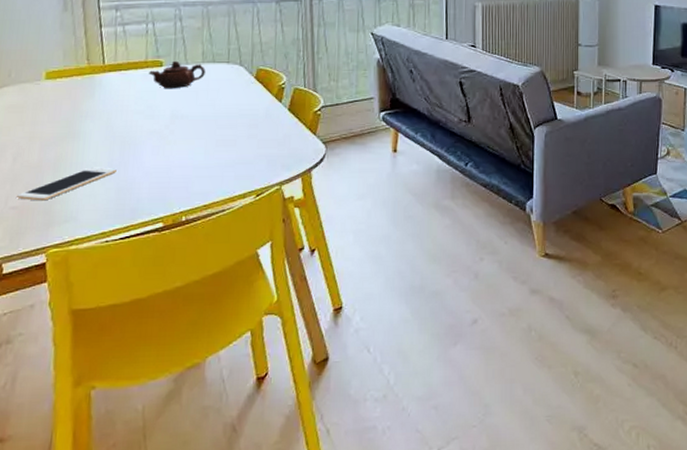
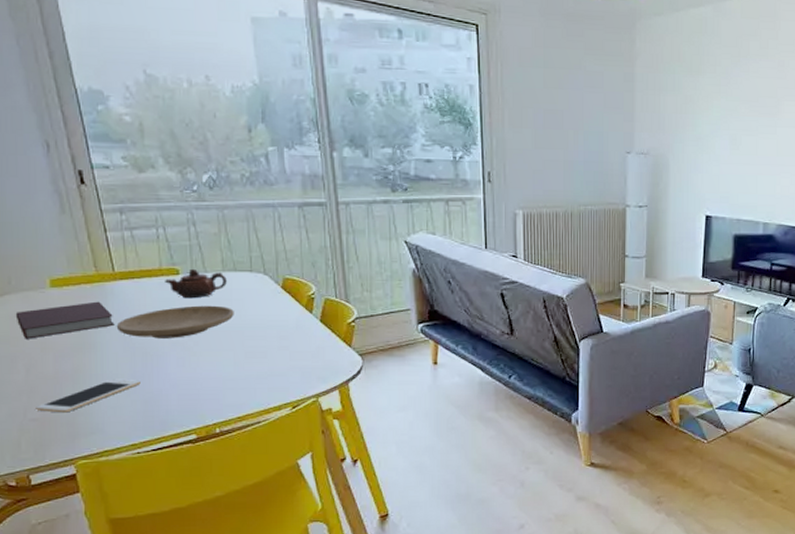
notebook: none [10,92,99,129] -> present [15,301,115,339]
plate: none [100,95,210,128] -> present [116,305,234,338]

